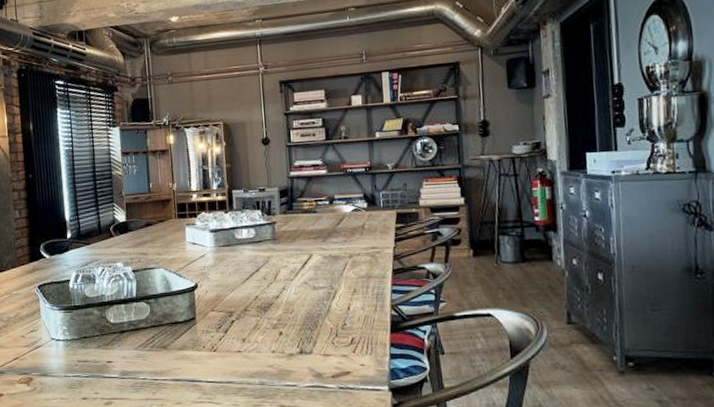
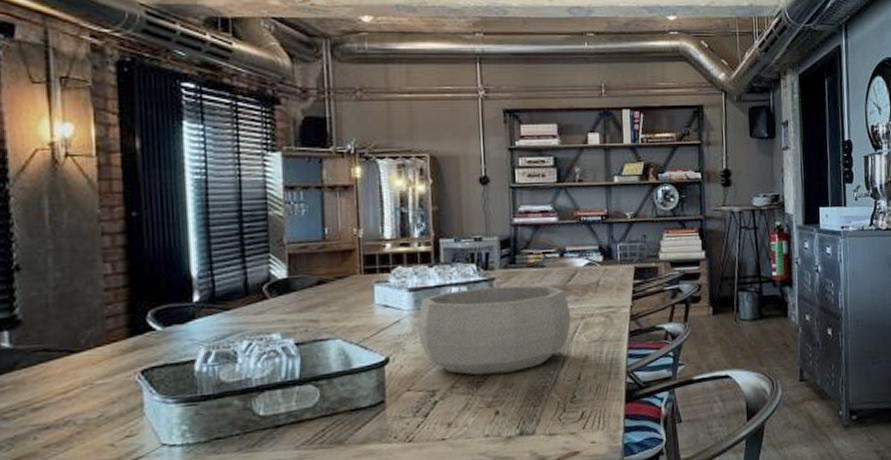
decorative bowl: none [217,228,341,302] -> present [417,285,571,376]

